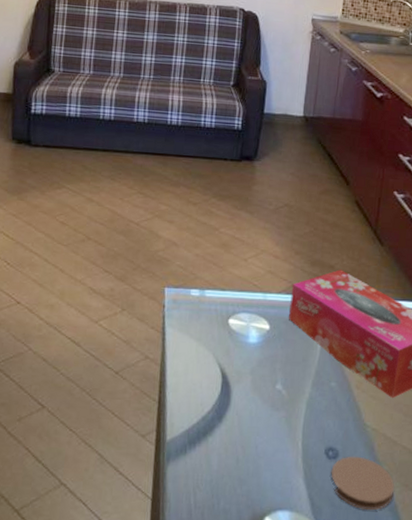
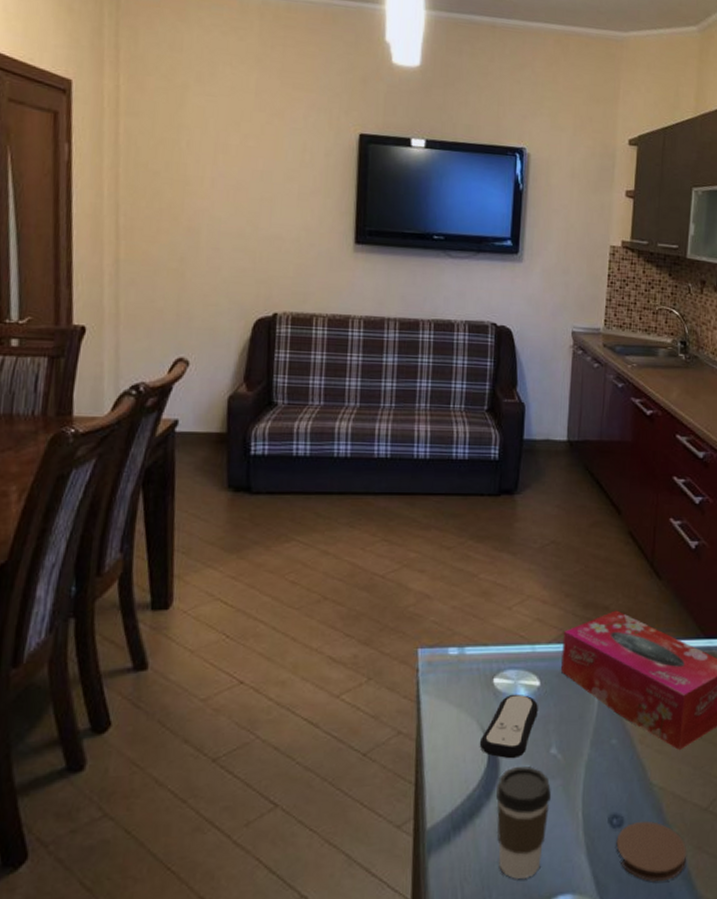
remote control: none [215,334,267,390] -> present [480,693,538,759]
coffee cup: none [226,396,275,492] -> present [496,766,551,879]

